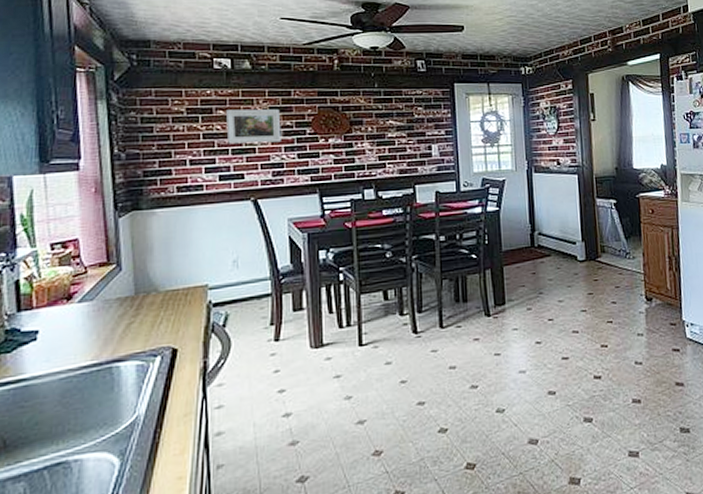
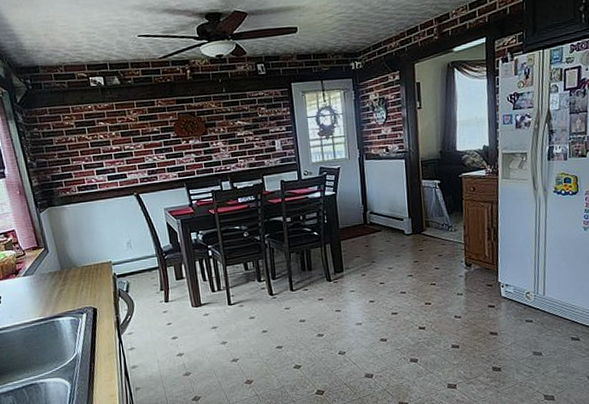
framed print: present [225,108,281,144] -> none [105,118,152,150]

